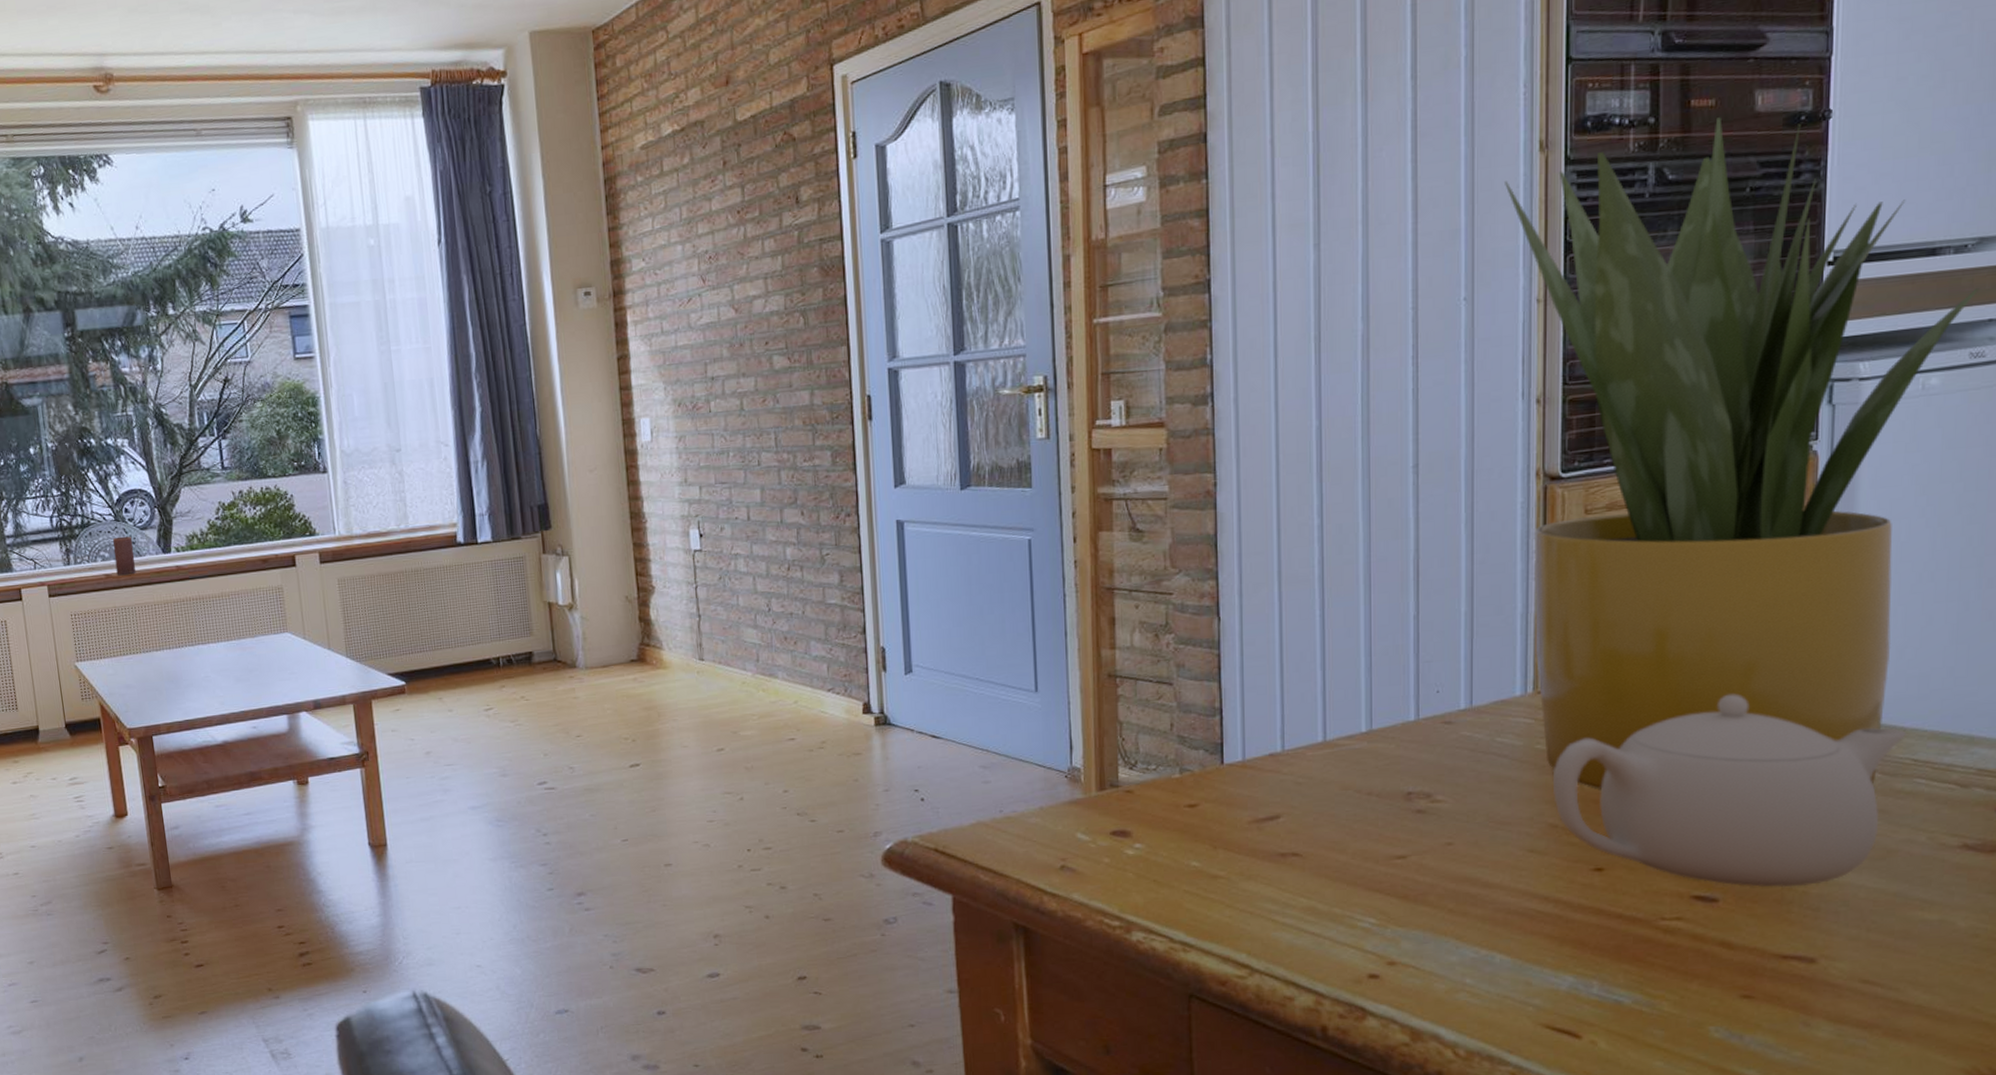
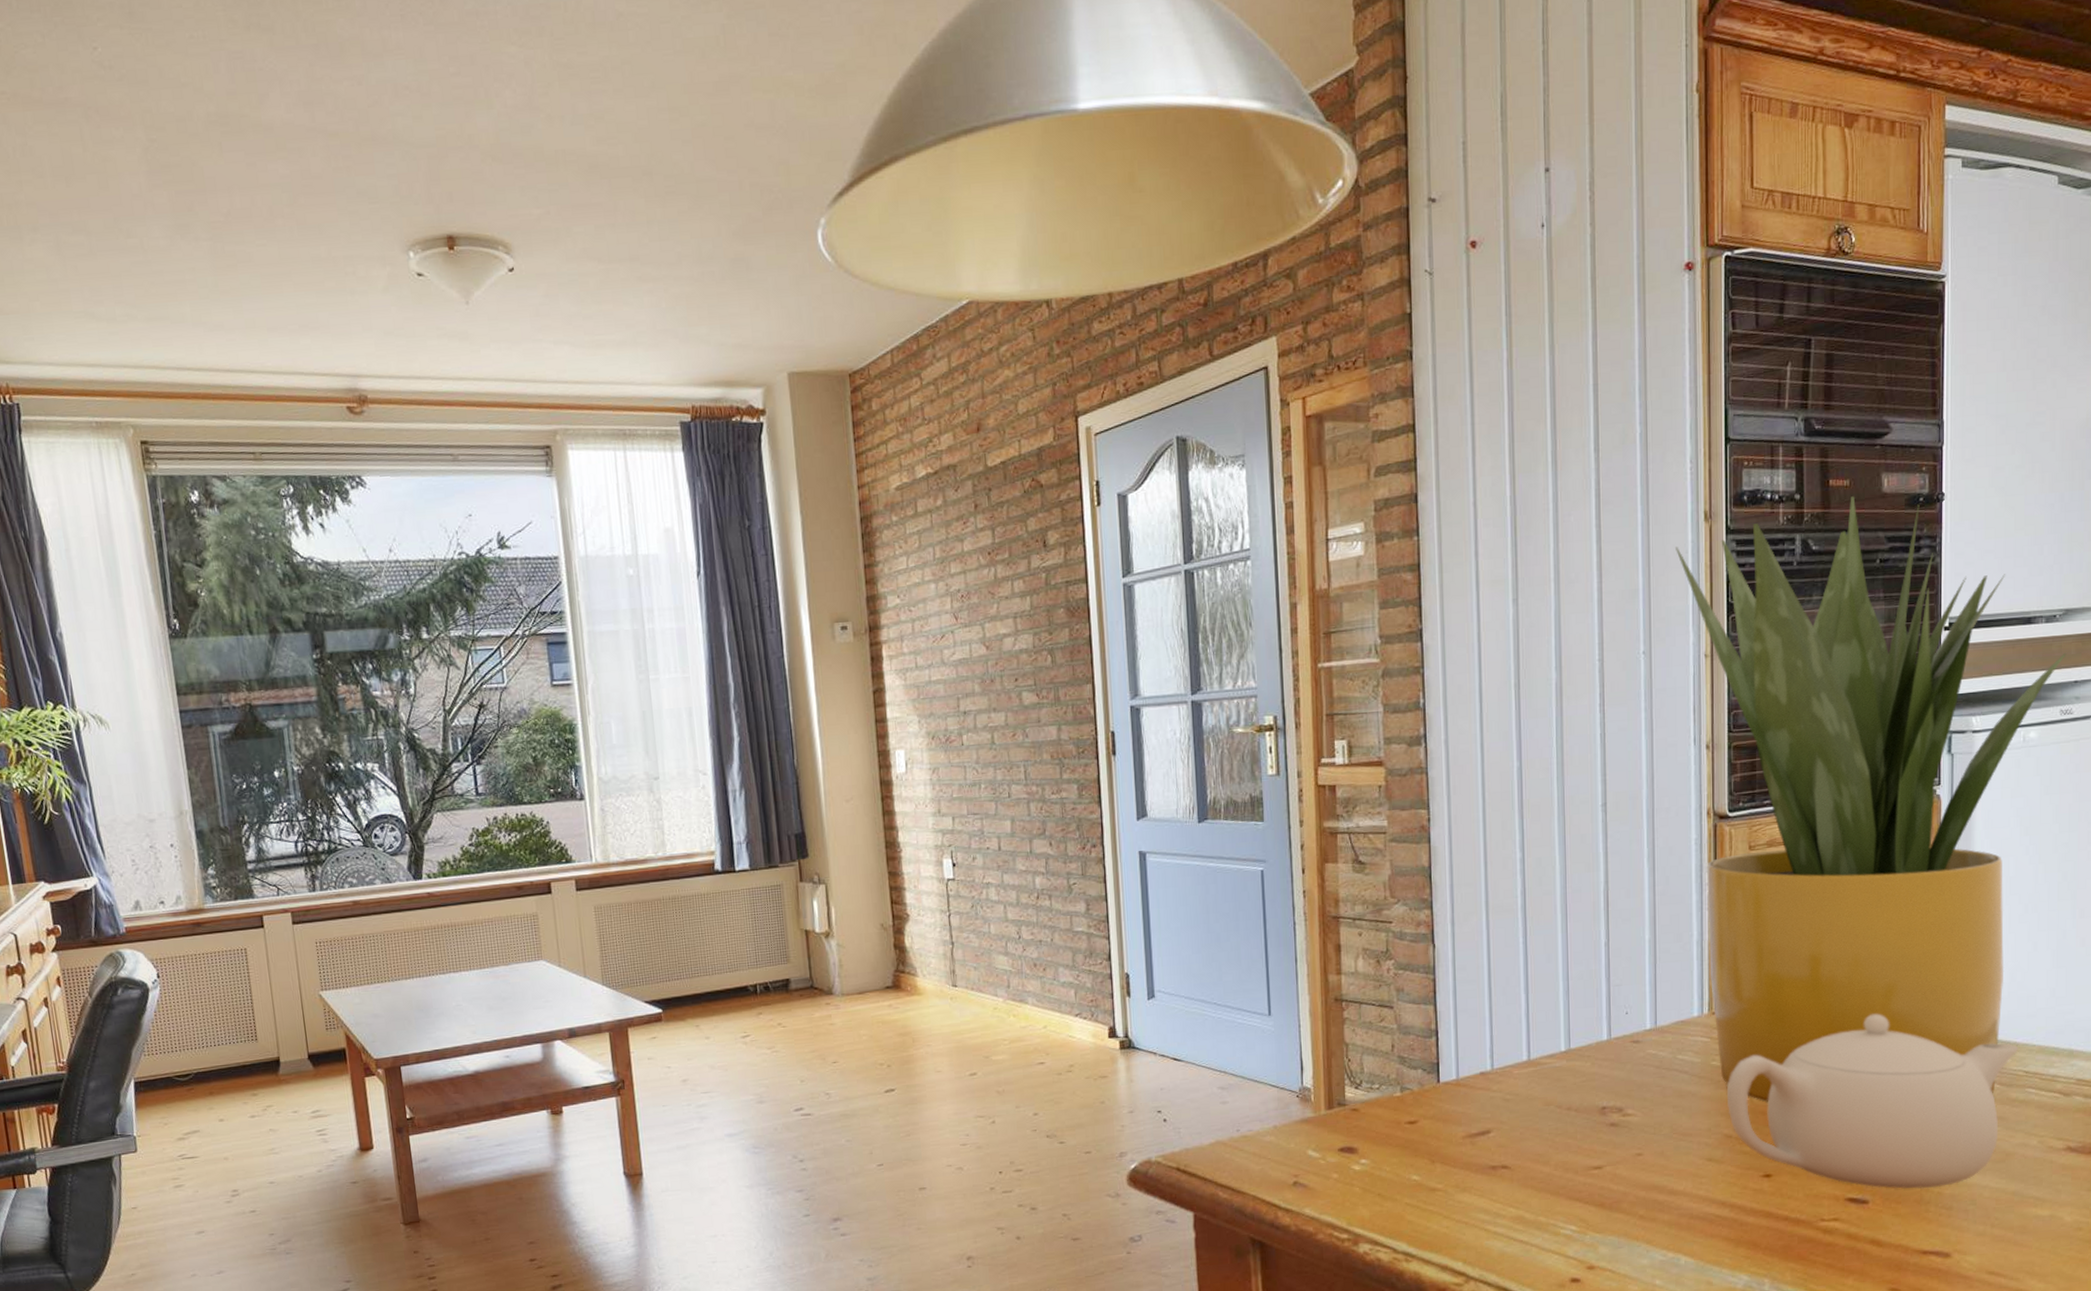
candle: present [112,536,137,576] -> none [361,862,386,903]

